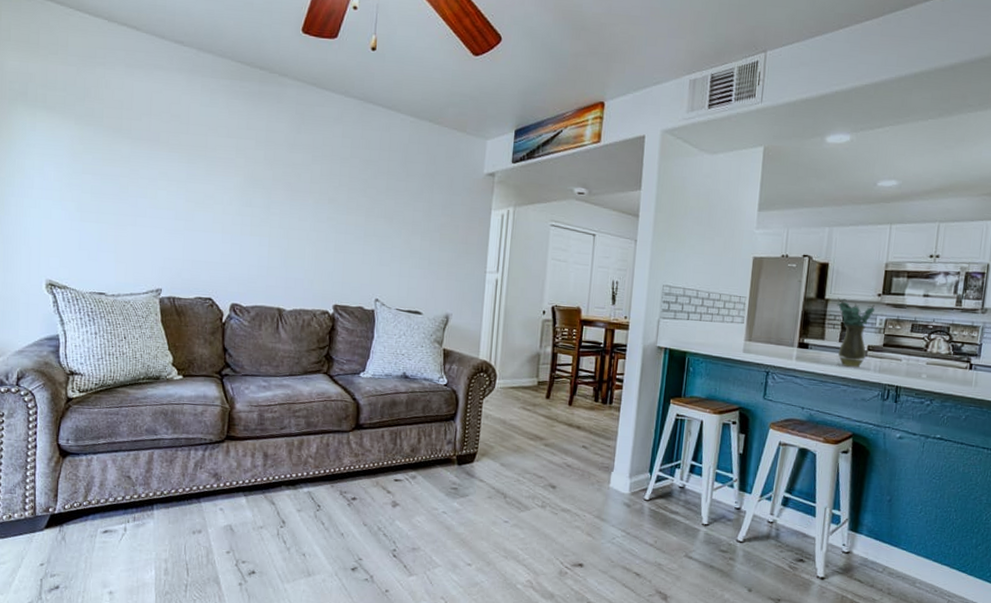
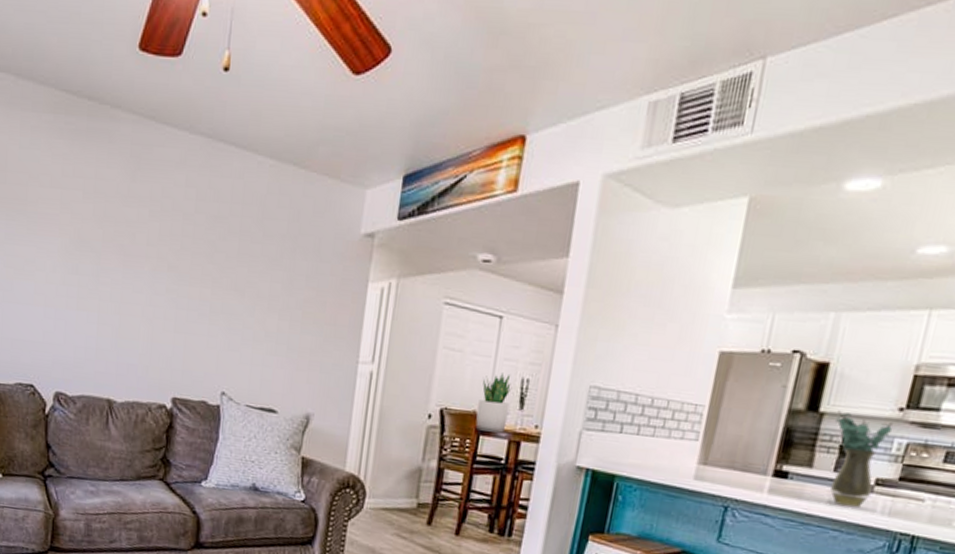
planter: none [579,277,606,323] -> present [475,373,512,433]

